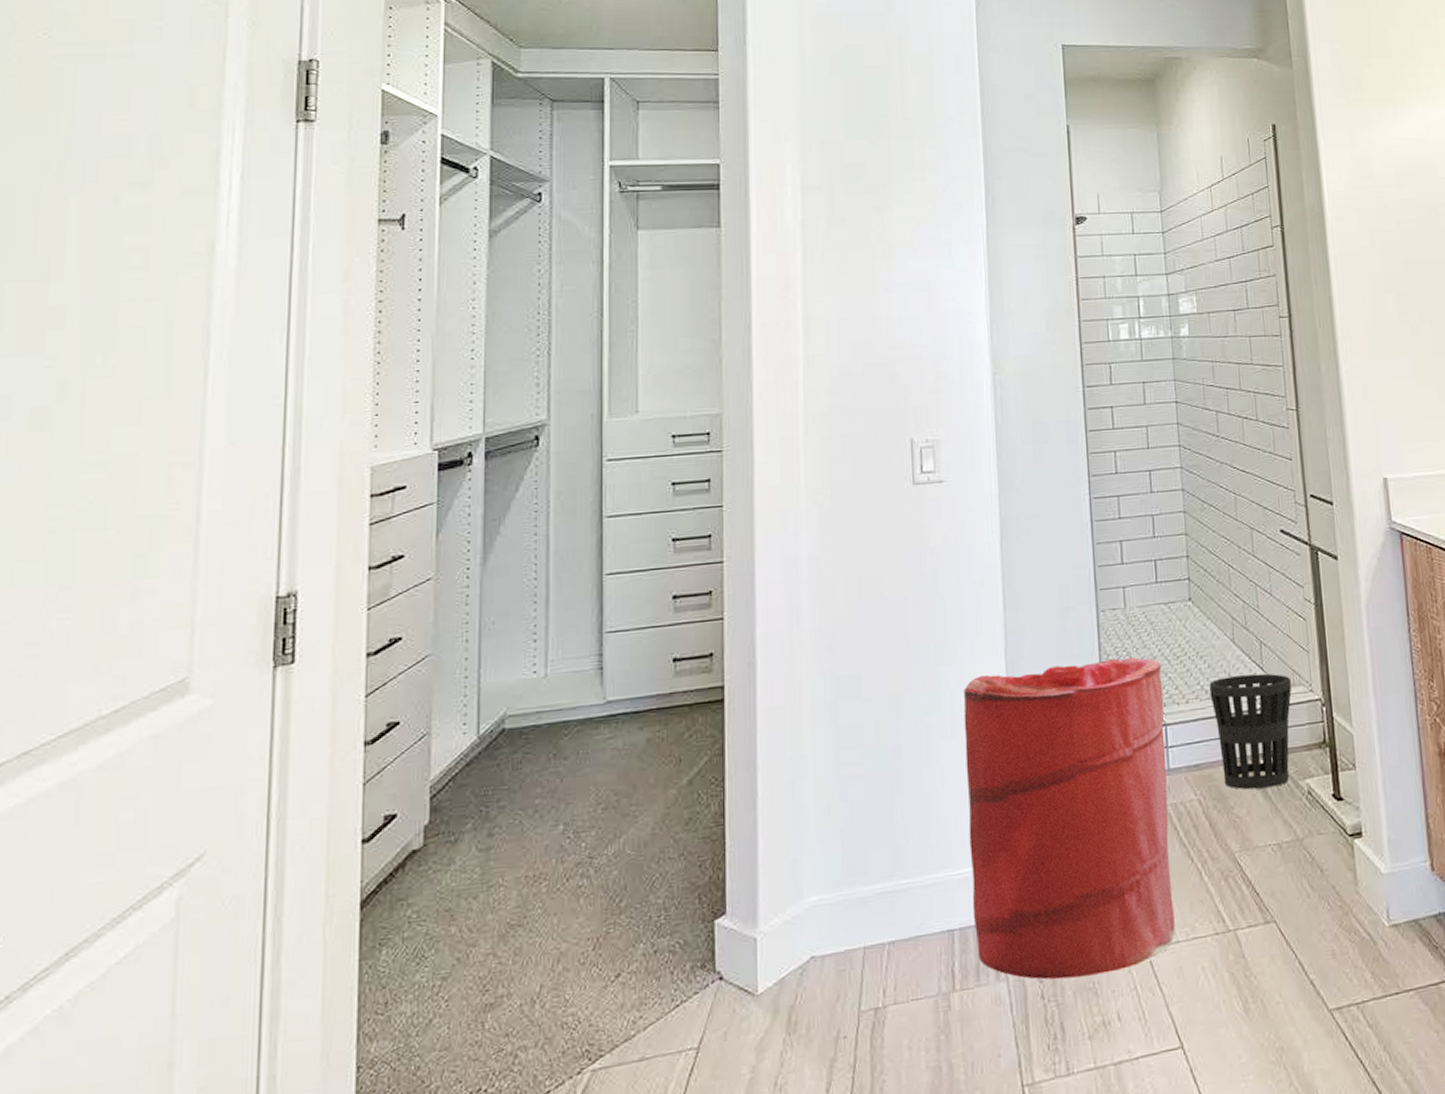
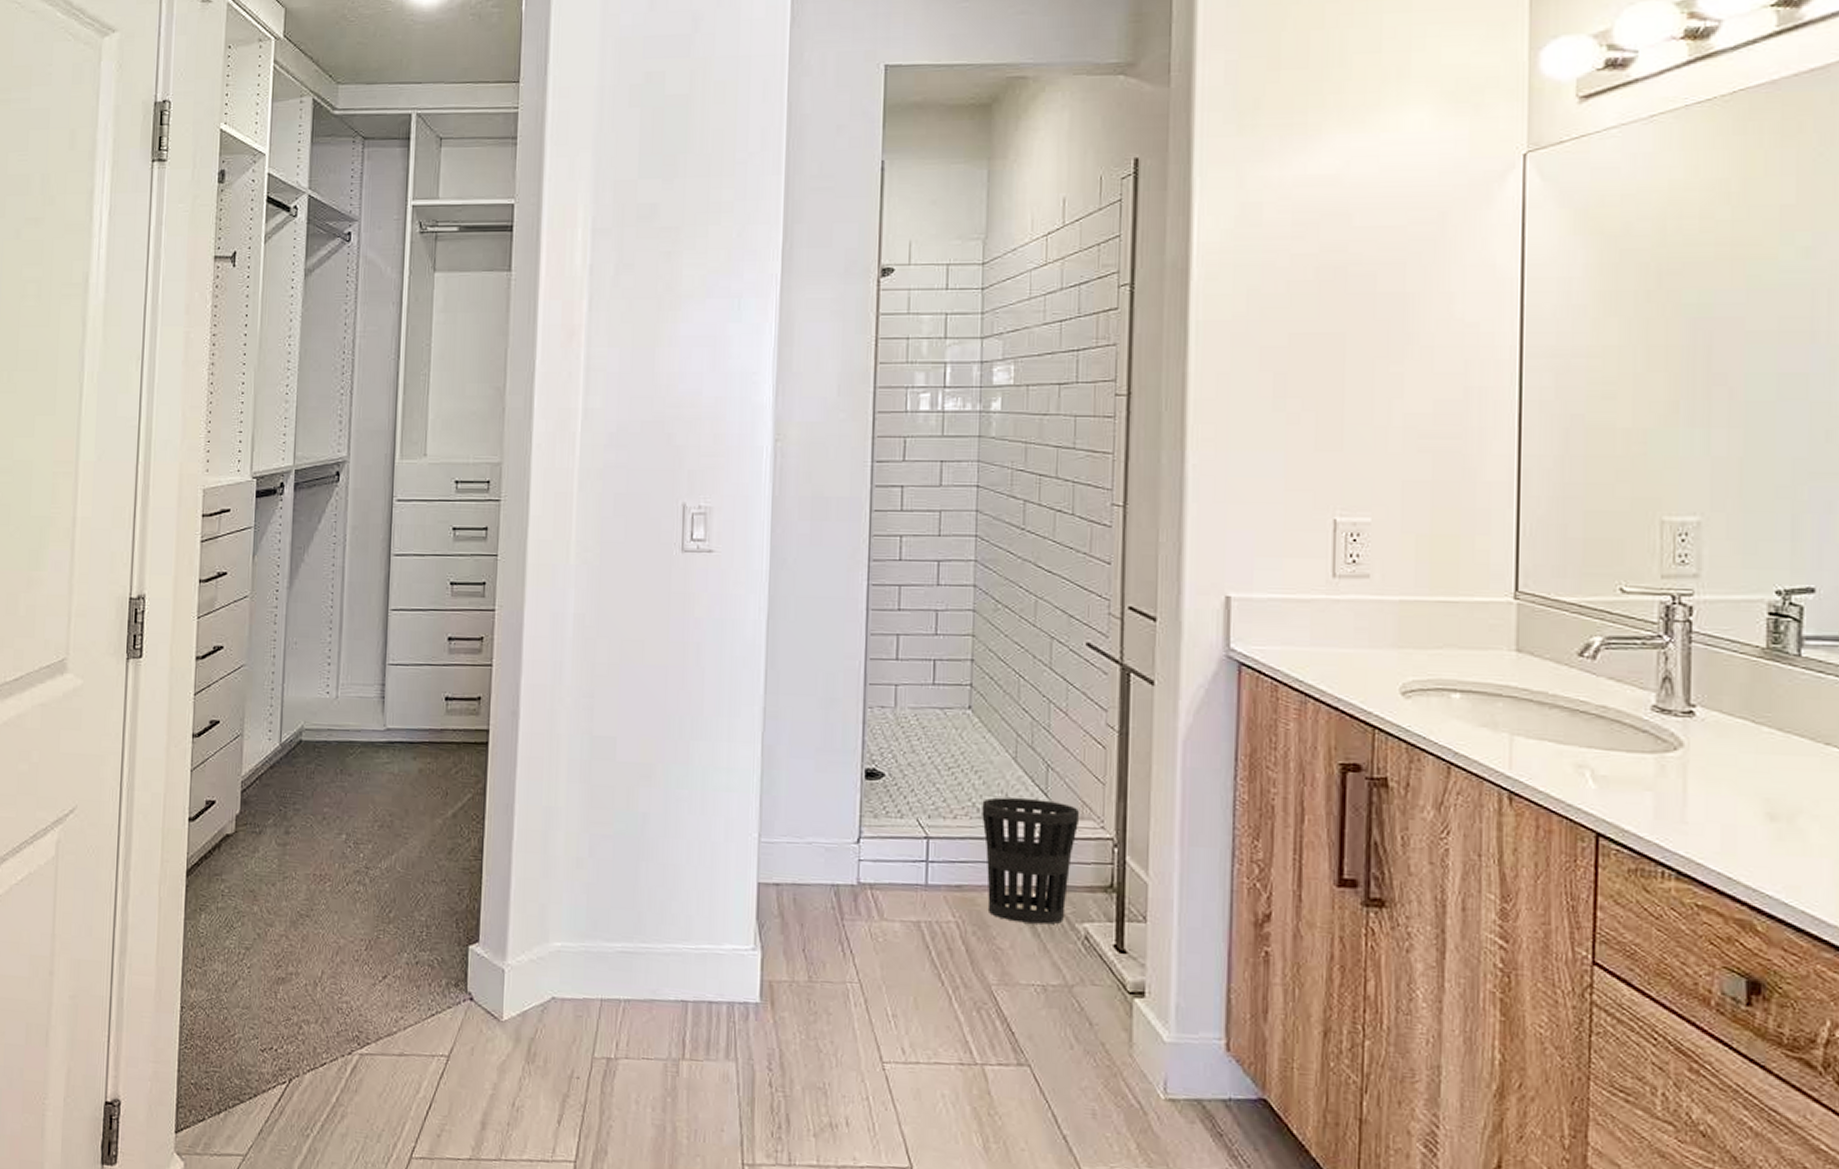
laundry hamper: present [963,657,1175,980] -> none [708,757,930,1078]

